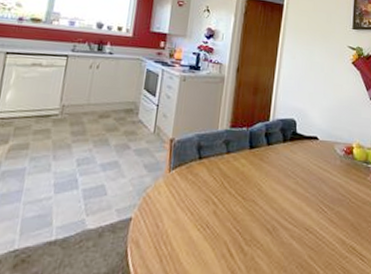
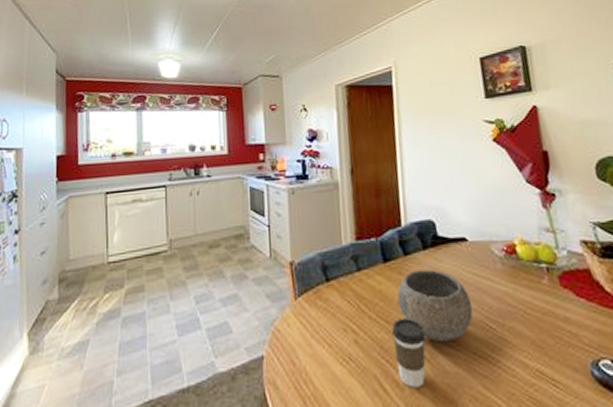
coffee cup: none [244,197,272,254] -> present [392,318,426,388]
bowl: none [254,158,313,219] -> present [396,269,473,343]

